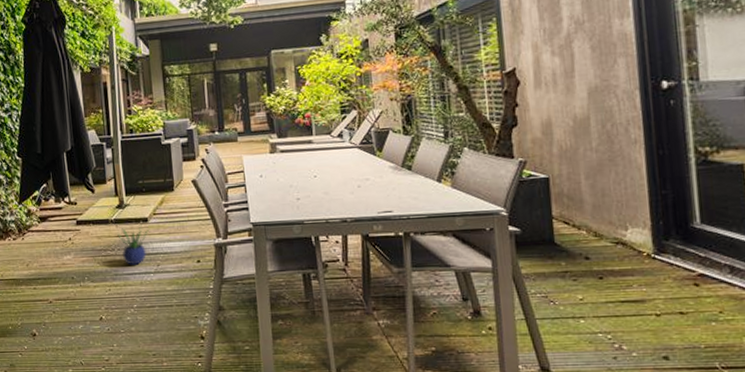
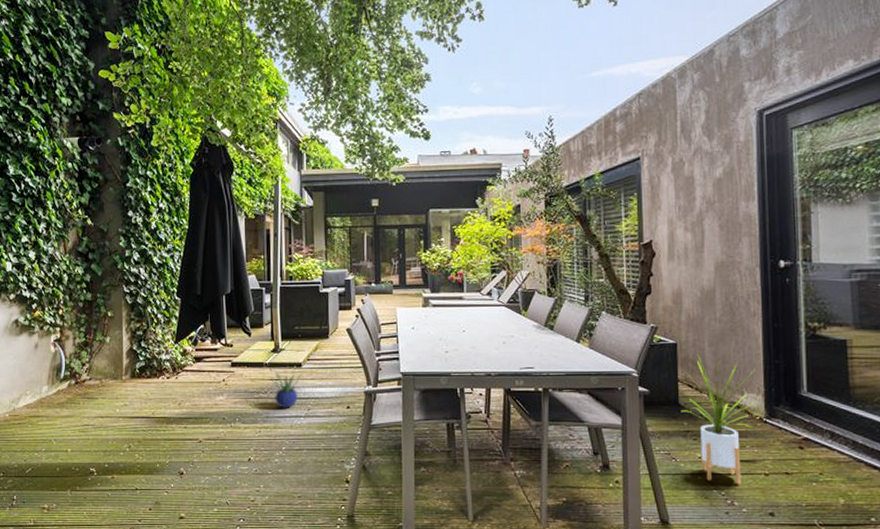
house plant: none [556,187,644,328] -> present [680,354,758,485]

